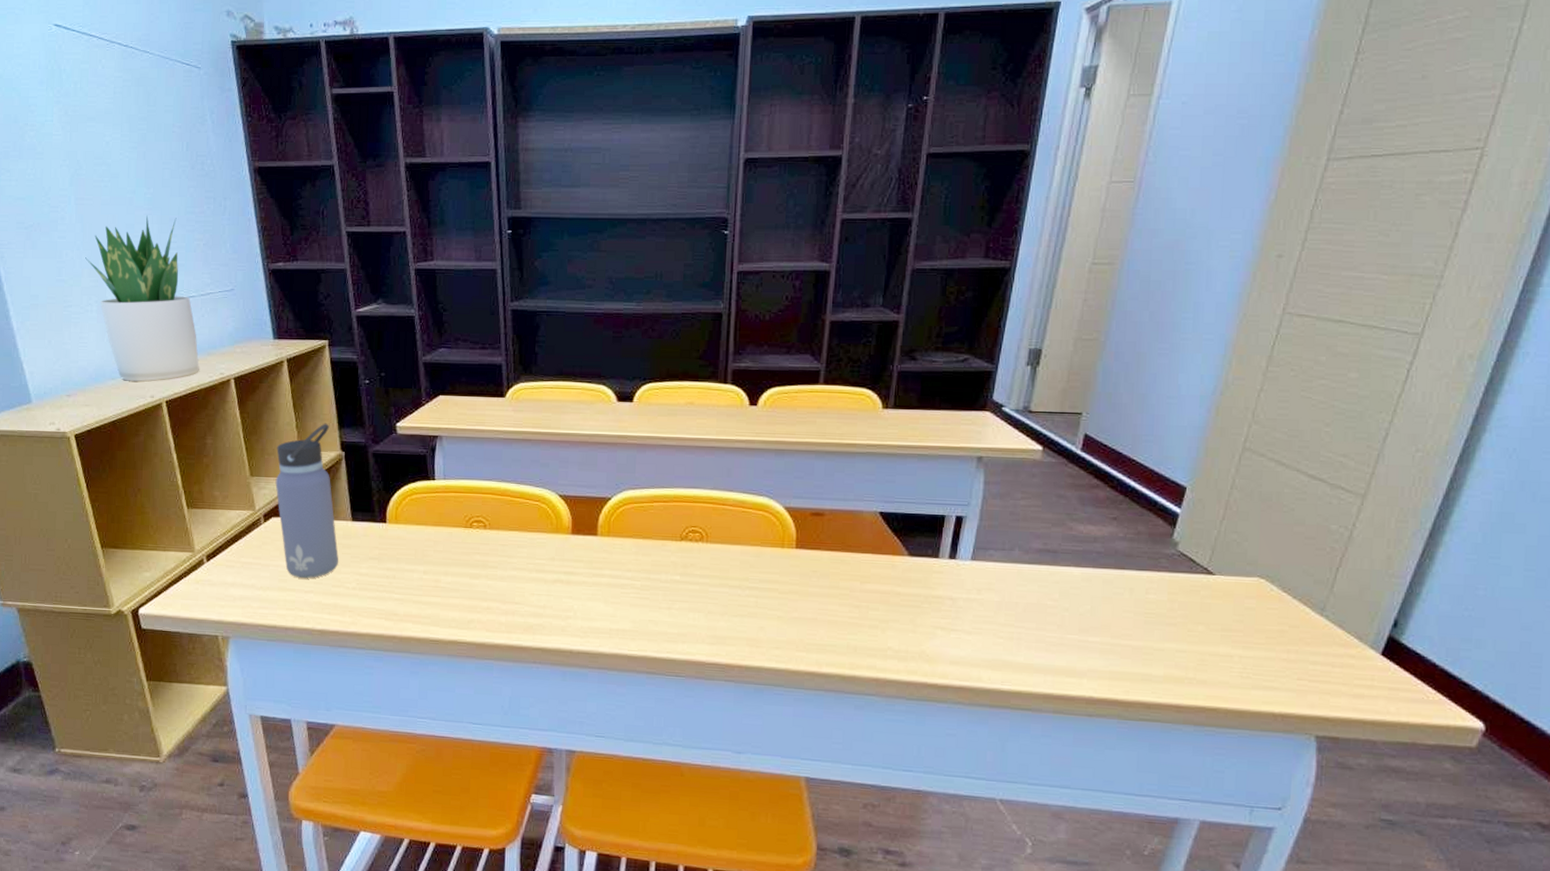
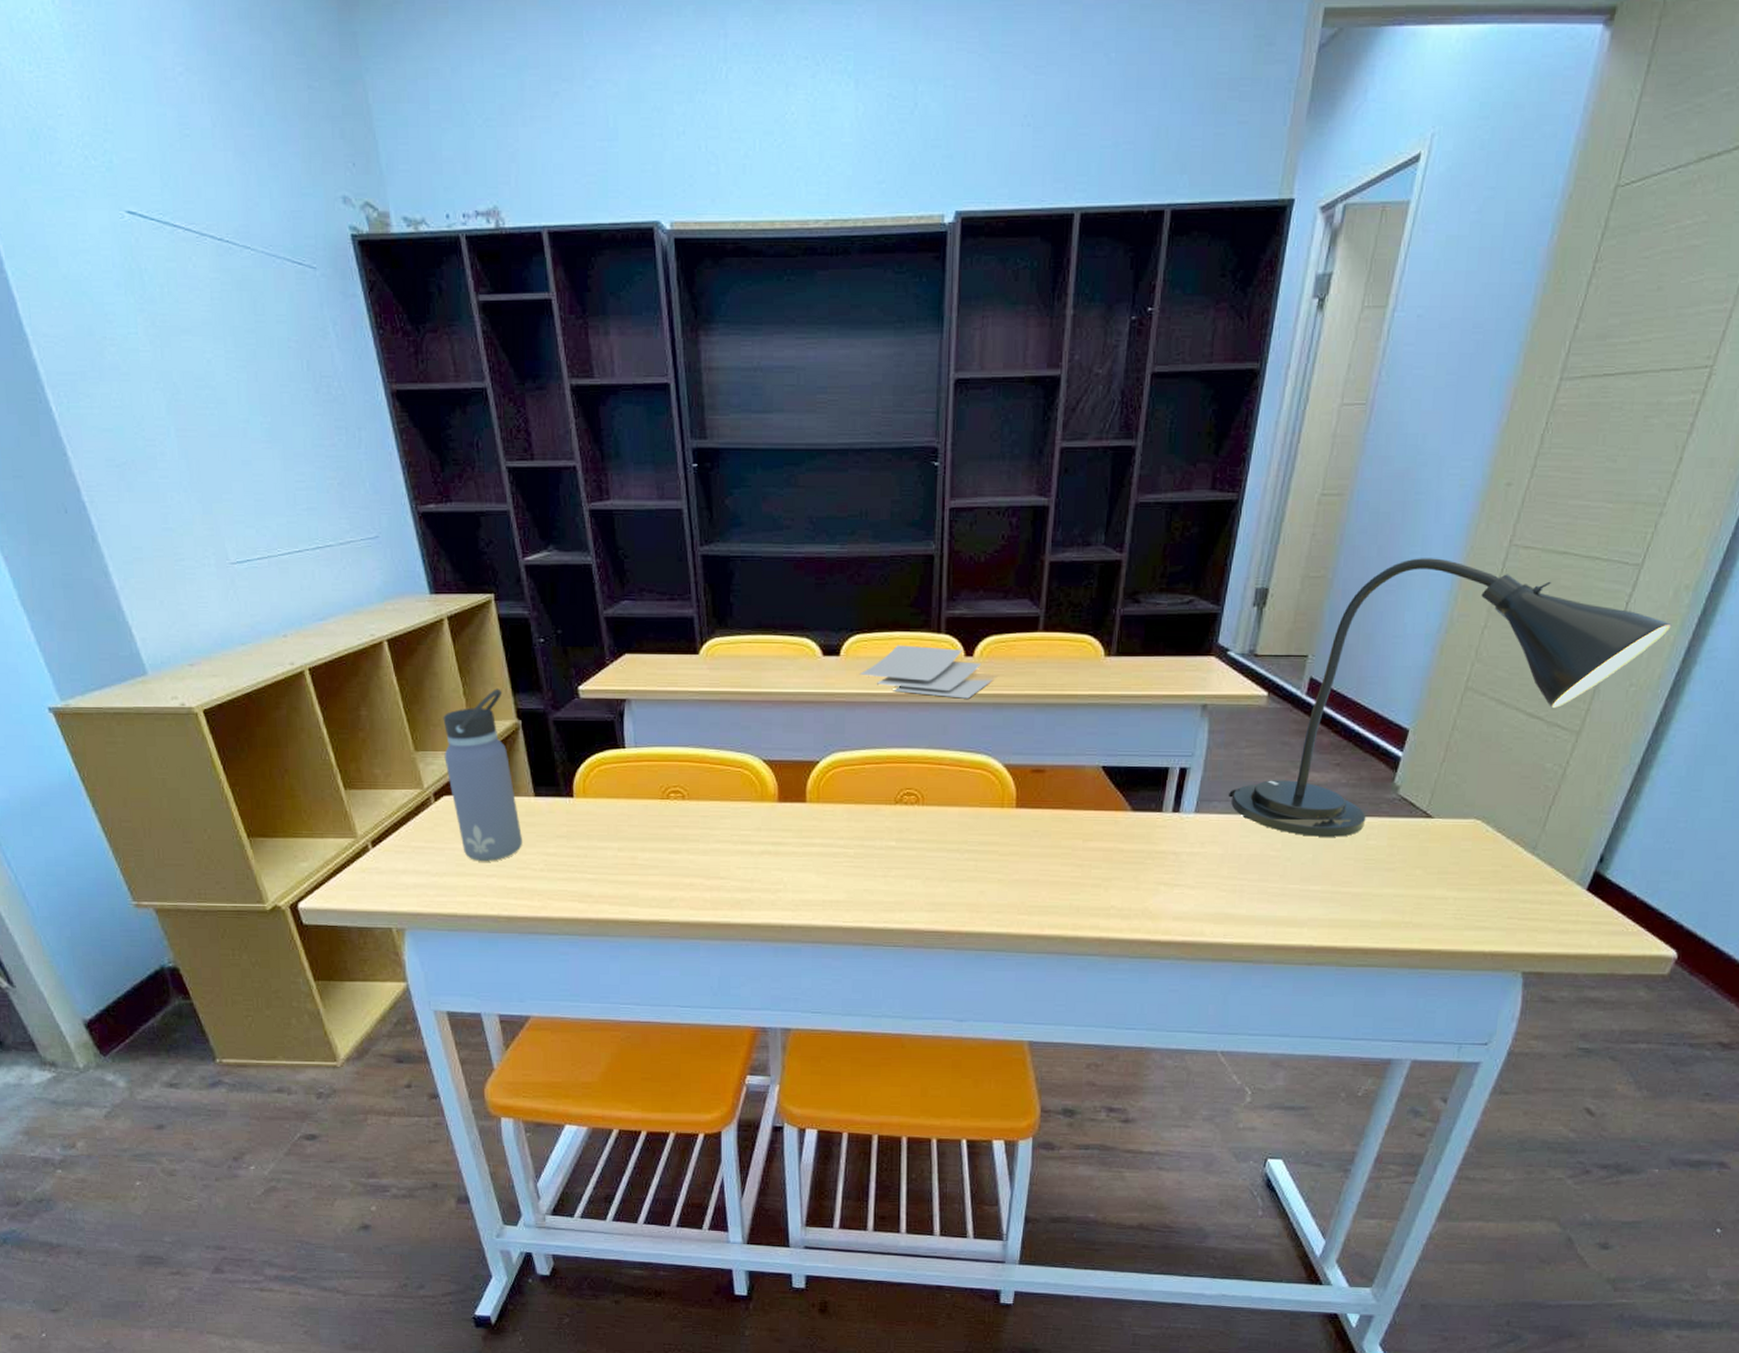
planter: present [85,215,199,382] -> none [195,449,345,647]
papers: none [650,393,781,445] -> present [859,645,999,699]
desk lamp: none [1004,323,1457,590] -> present [1228,558,1672,837]

